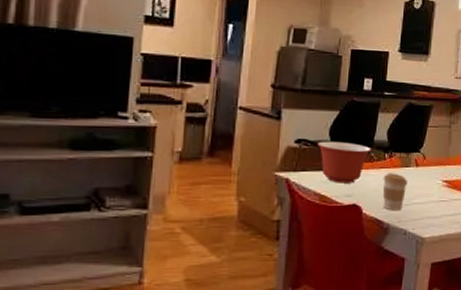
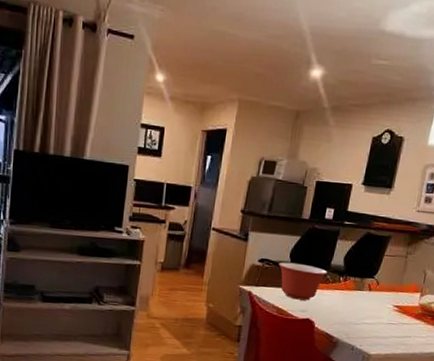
coffee cup: present [382,173,408,211] -> none [334,294,360,329]

